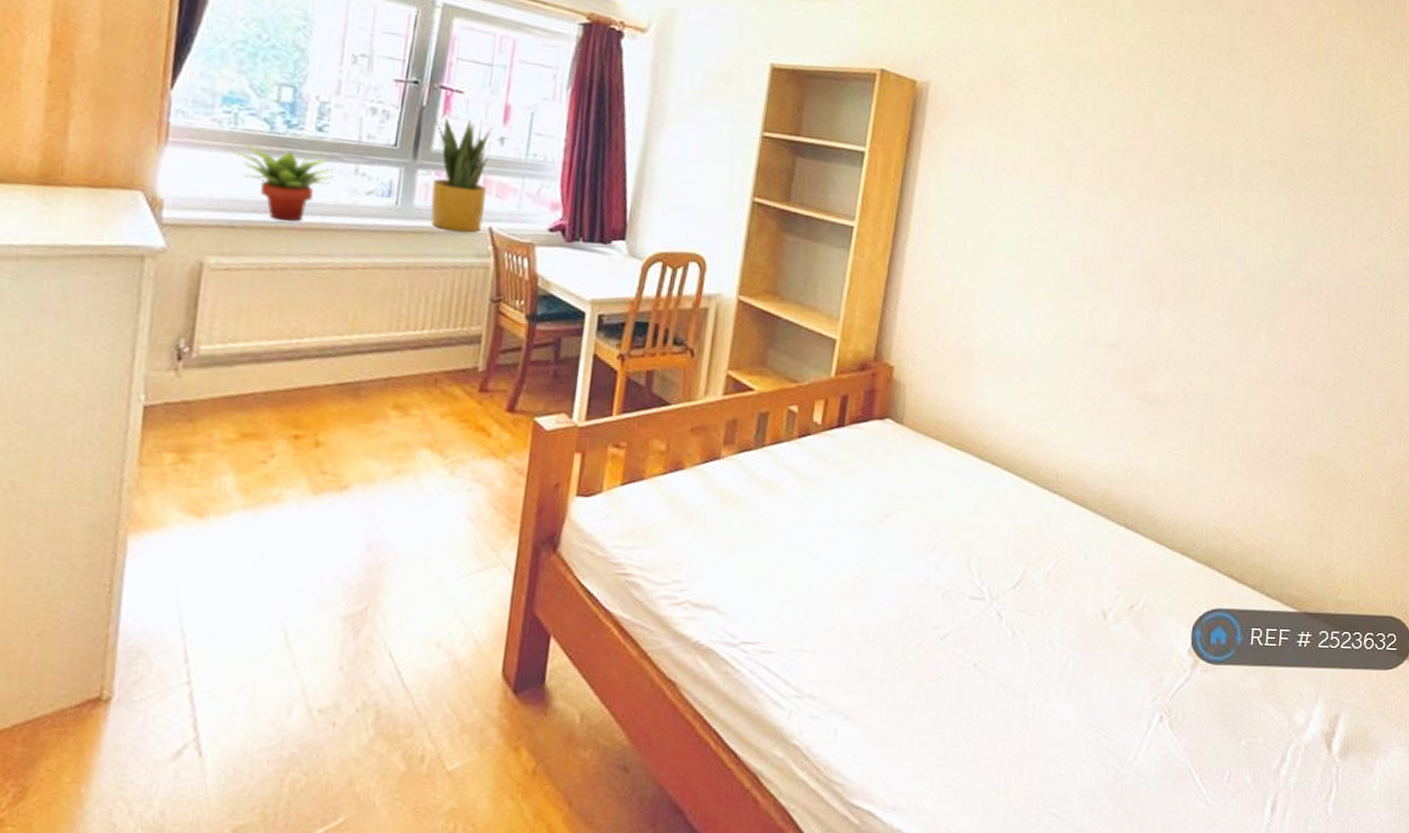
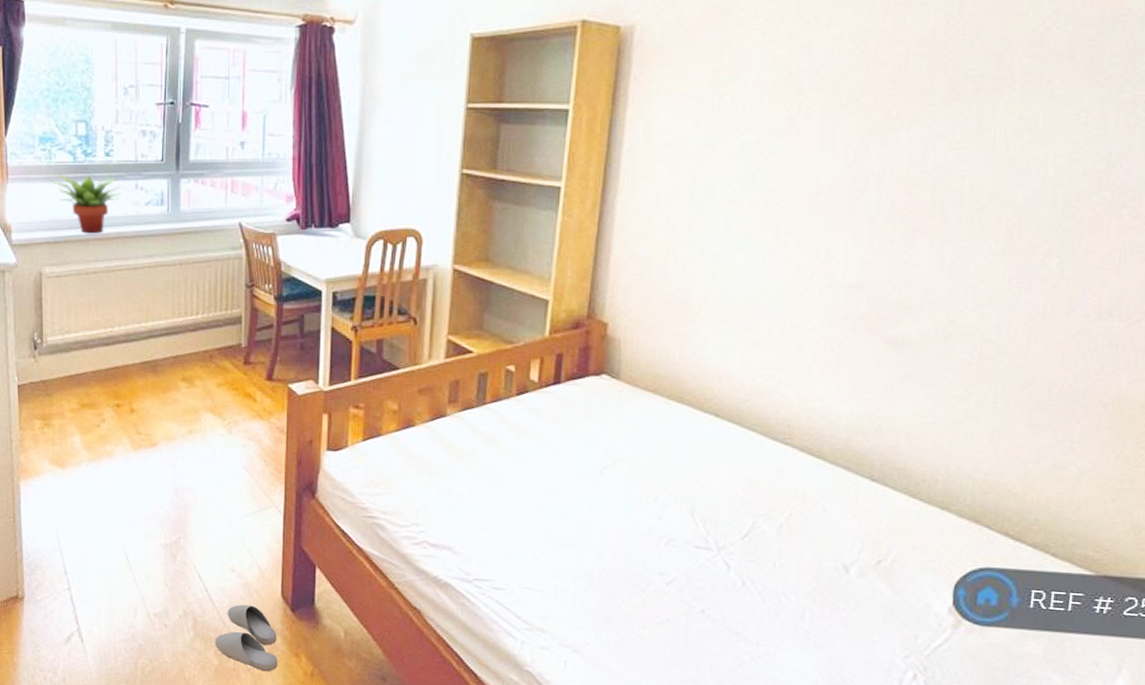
slippers: none [403,689,492,773] -> present [215,604,278,671]
planter: present [430,118,493,233] -> none [190,129,234,229]

